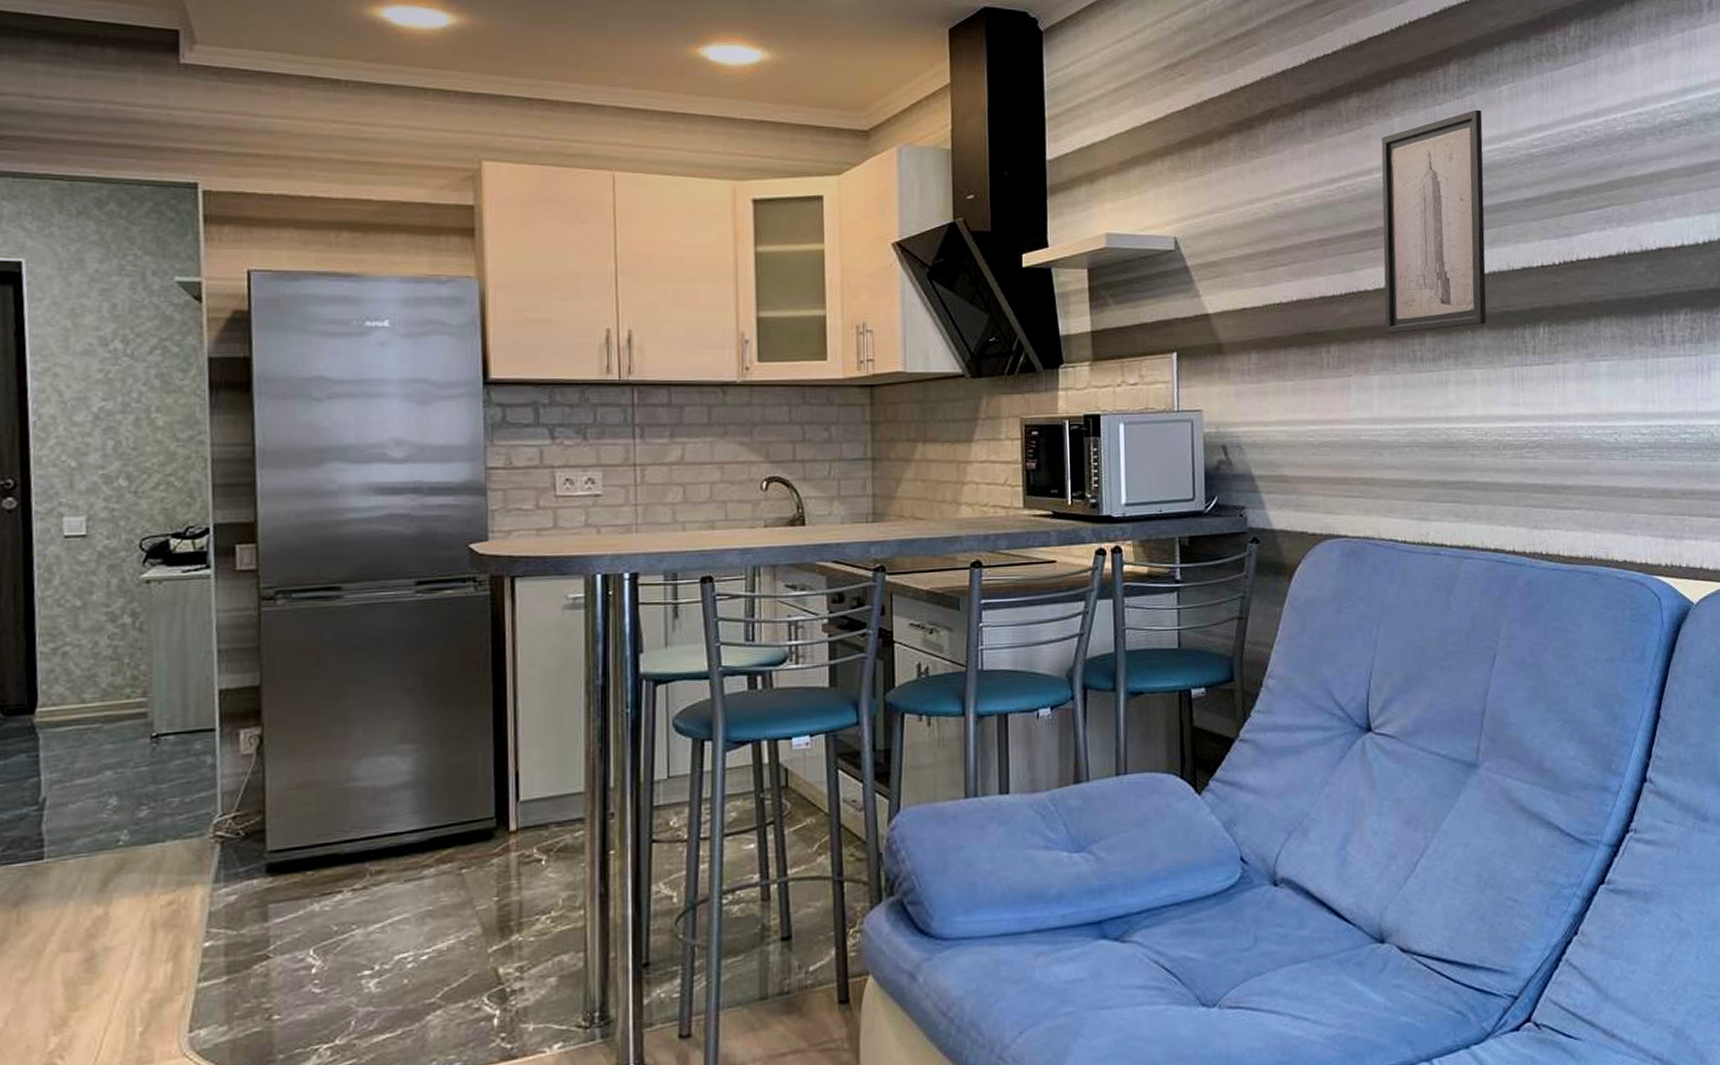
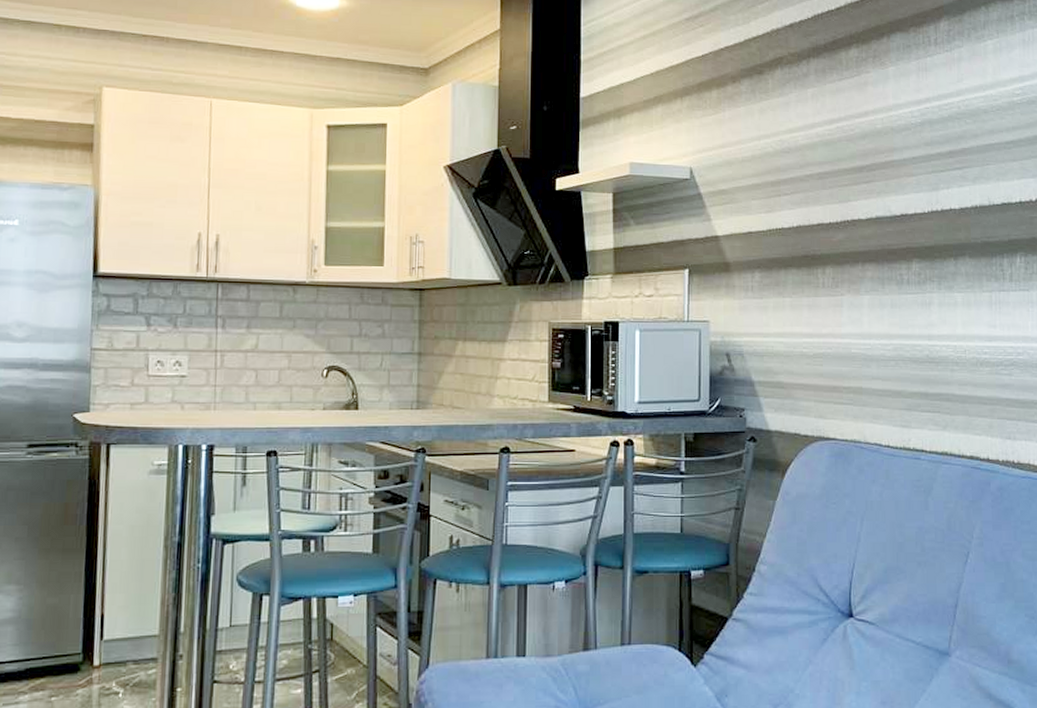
wall art: present [1381,109,1487,335] -> none [875,61,969,260]

